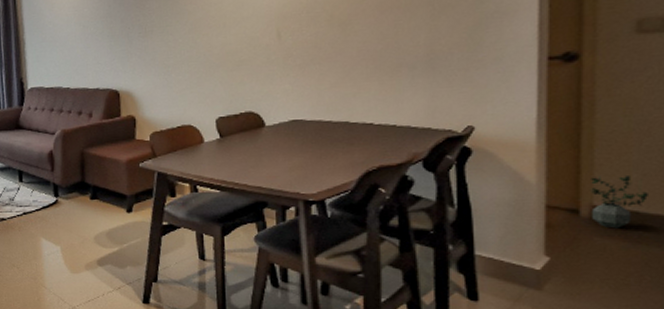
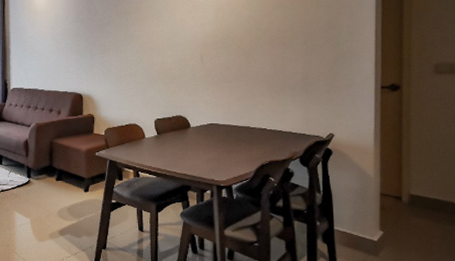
potted plant: present [591,174,648,229] -> none [409,172,444,211]

